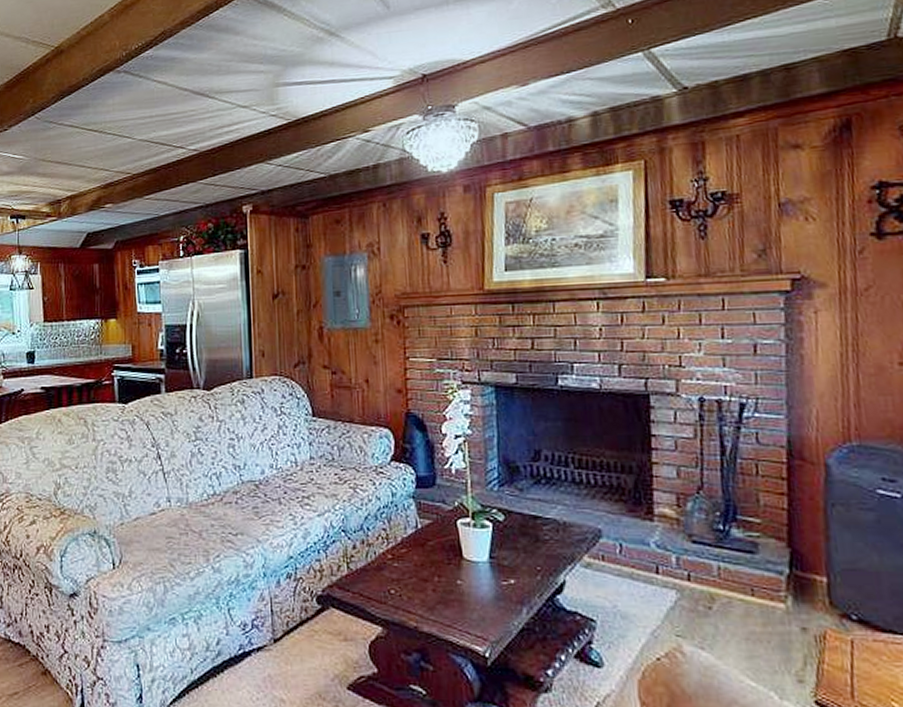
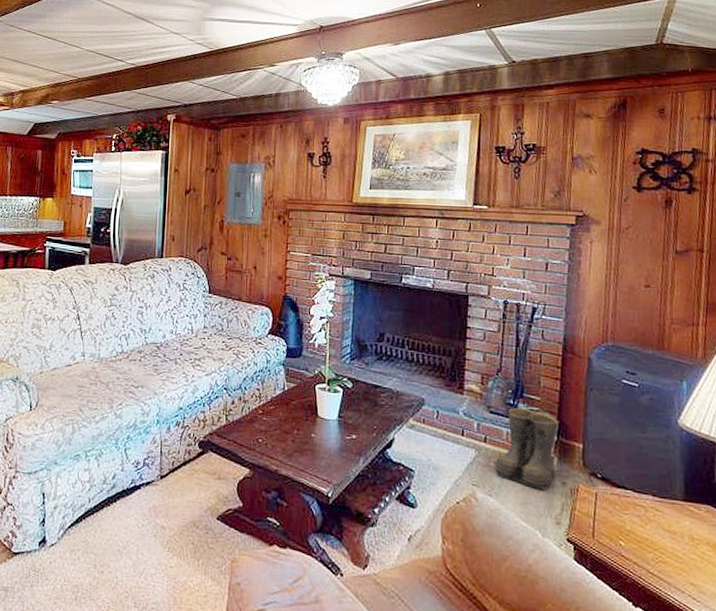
boots: none [705,535,791,639] -> present [495,408,559,491]

